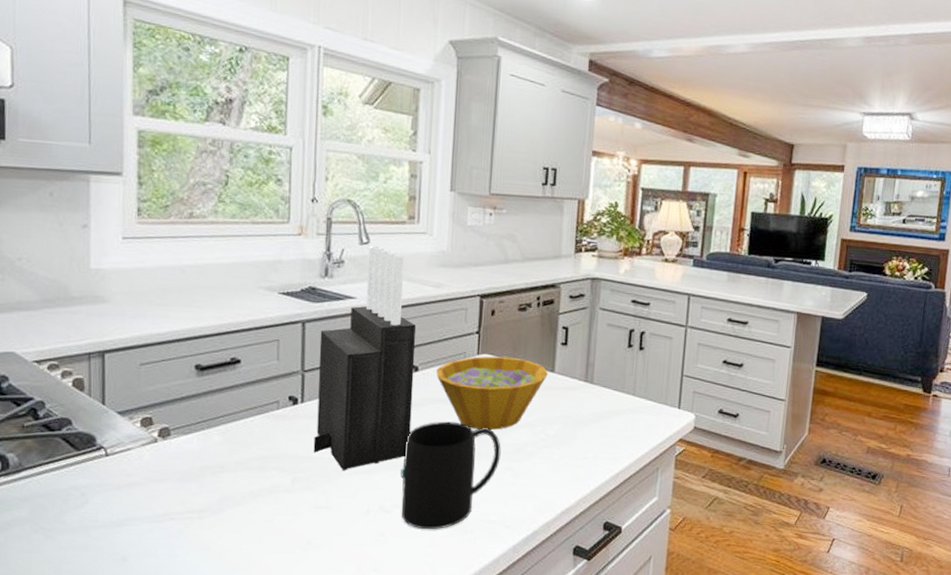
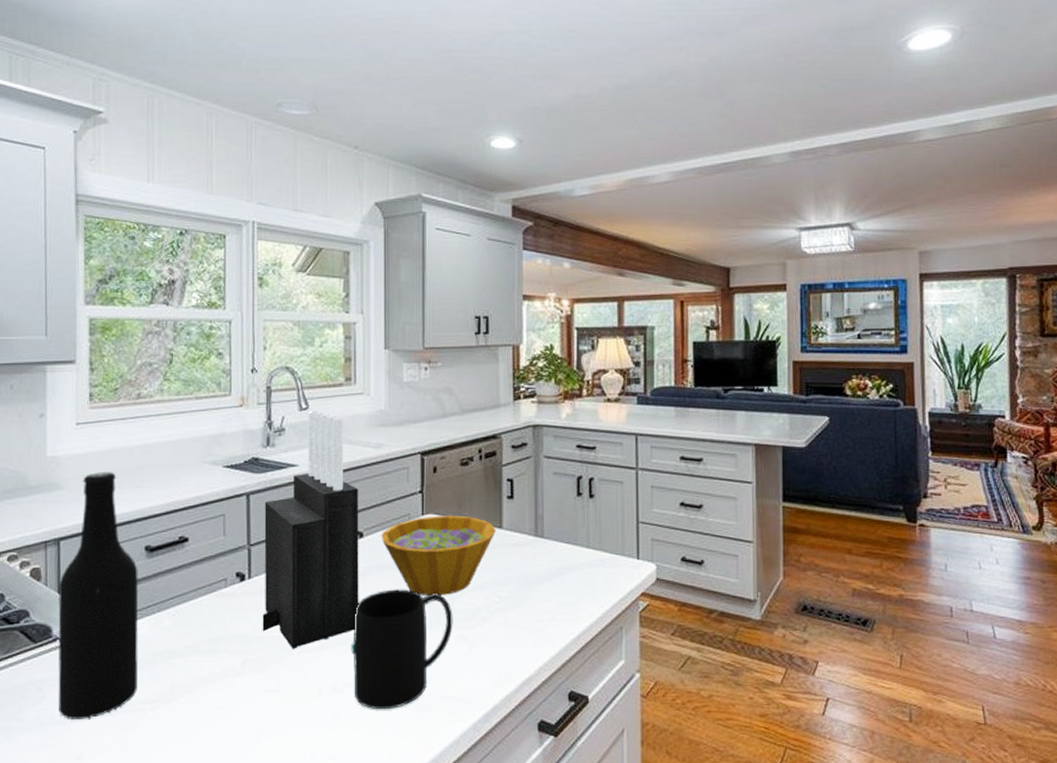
bottle: none [102,288,188,526] -> present [58,472,139,721]

